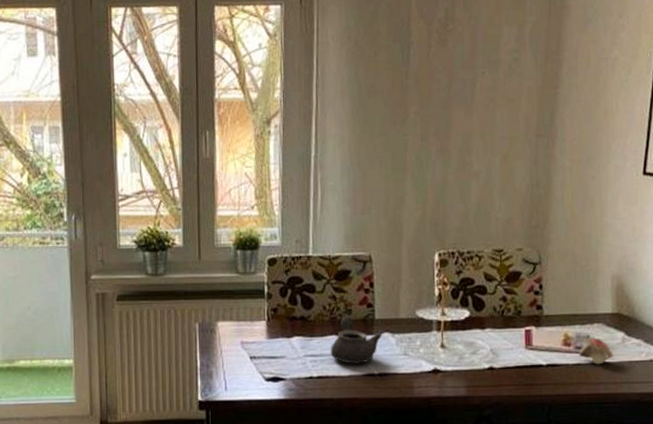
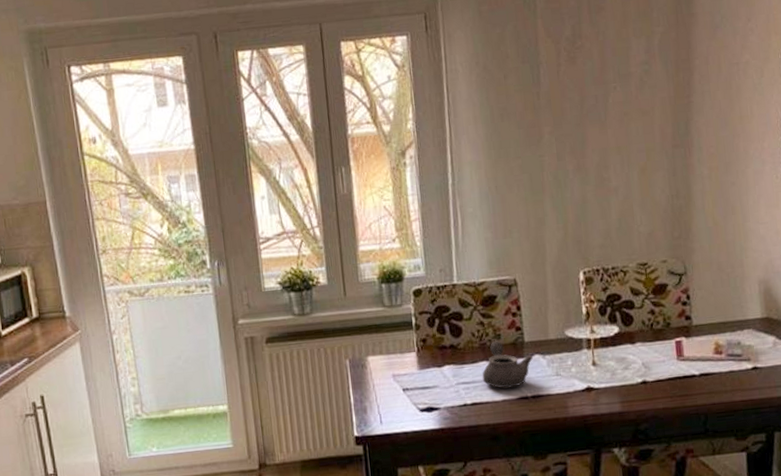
flower: present [579,337,614,365] -> none [731,343,767,371]

